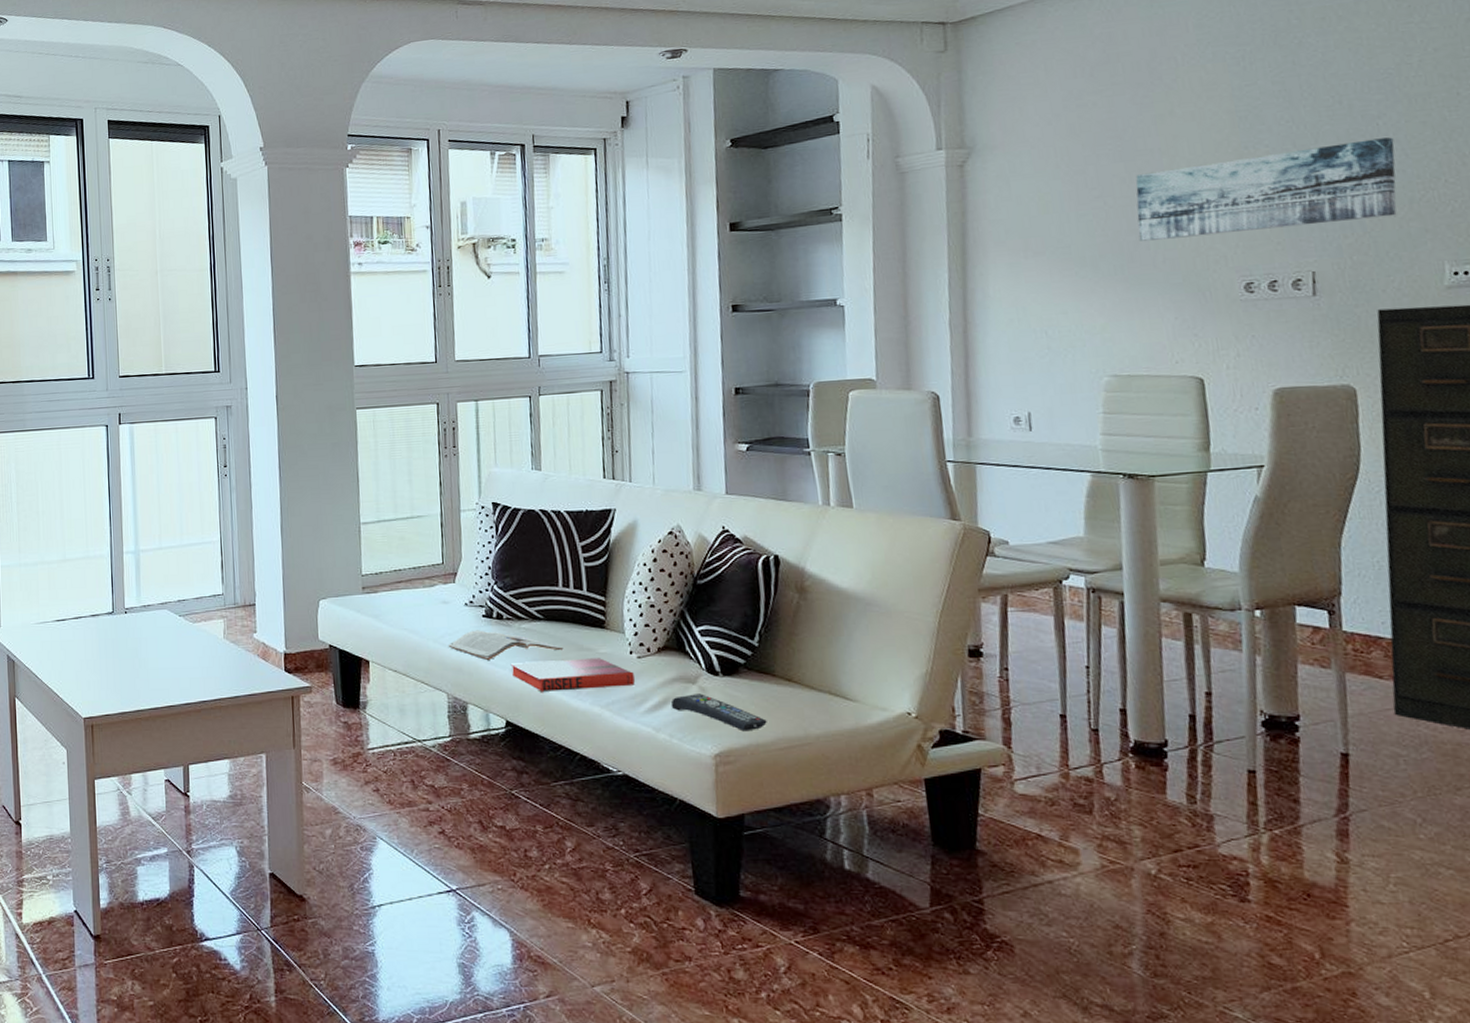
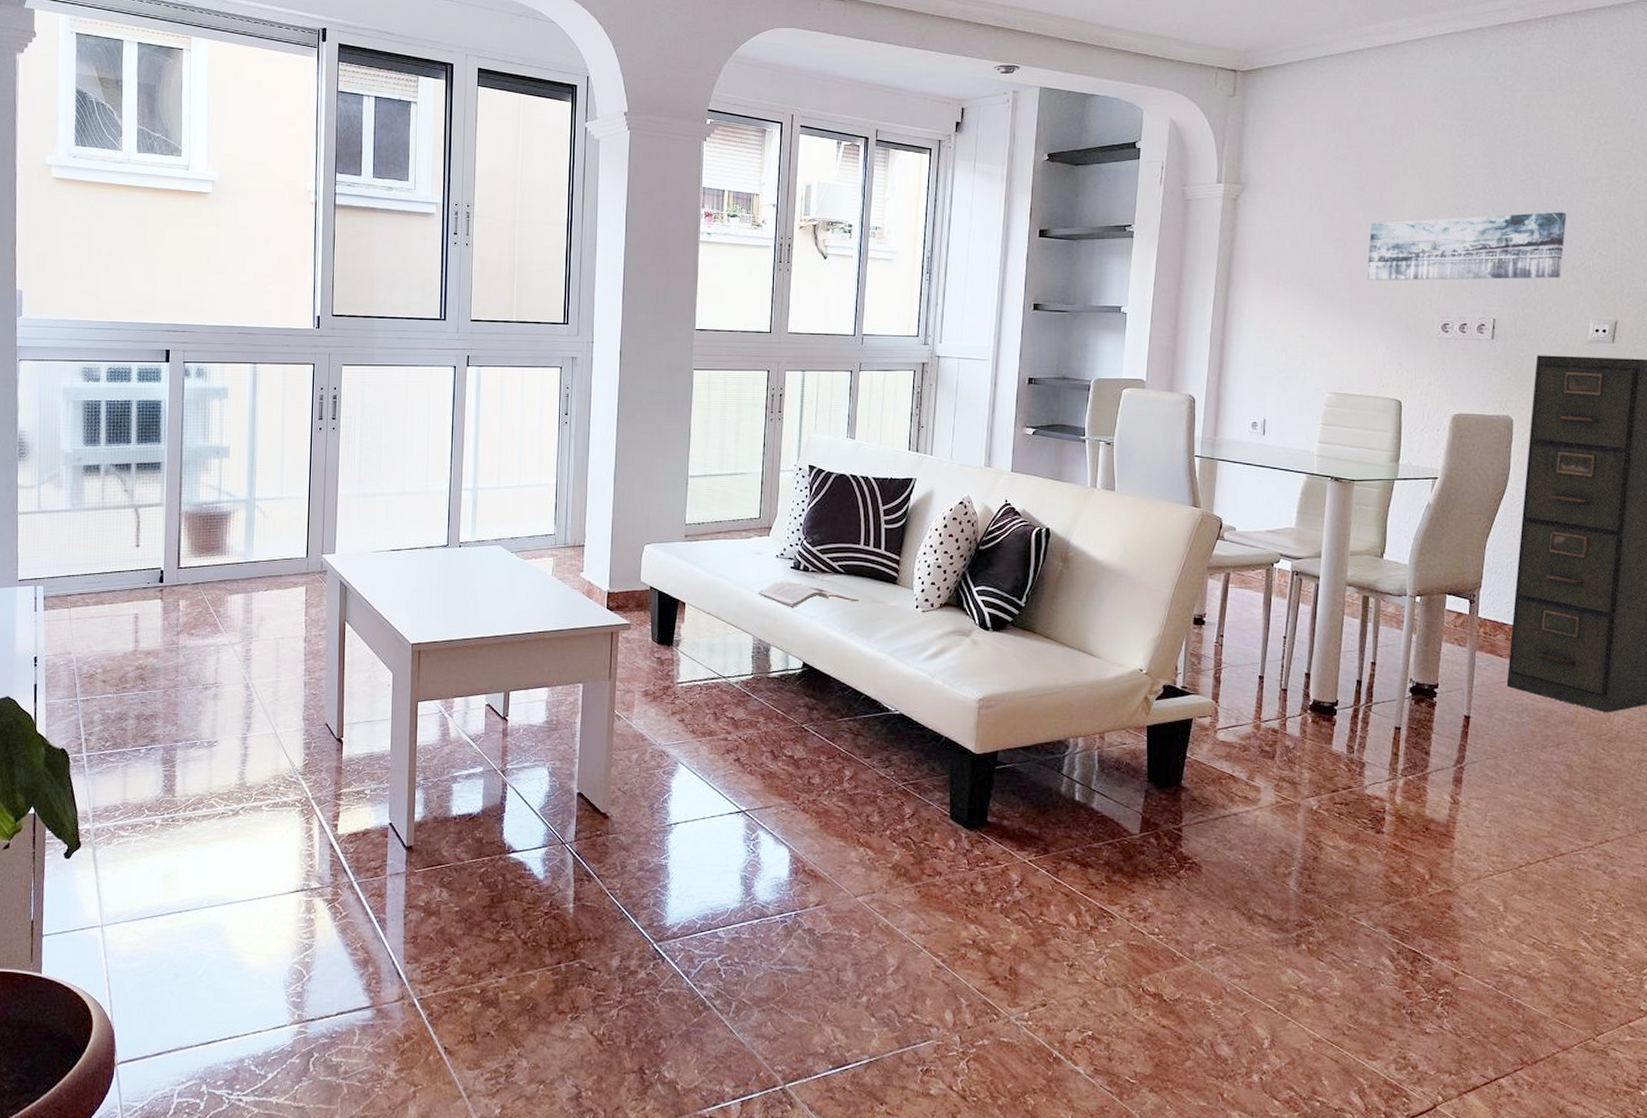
hardback book: present [510,658,635,693] -> none [811,610,917,639]
remote control: present [670,693,767,732] -> none [946,645,1025,680]

